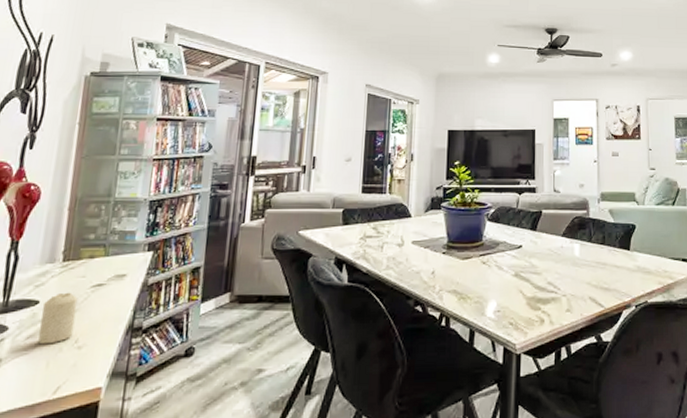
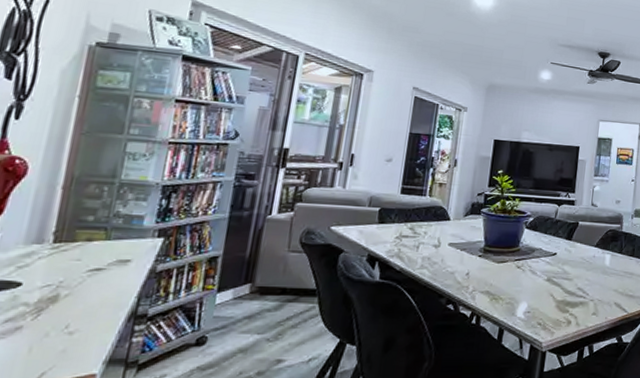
candle: present [38,292,78,345] -> none [19,275,71,329]

